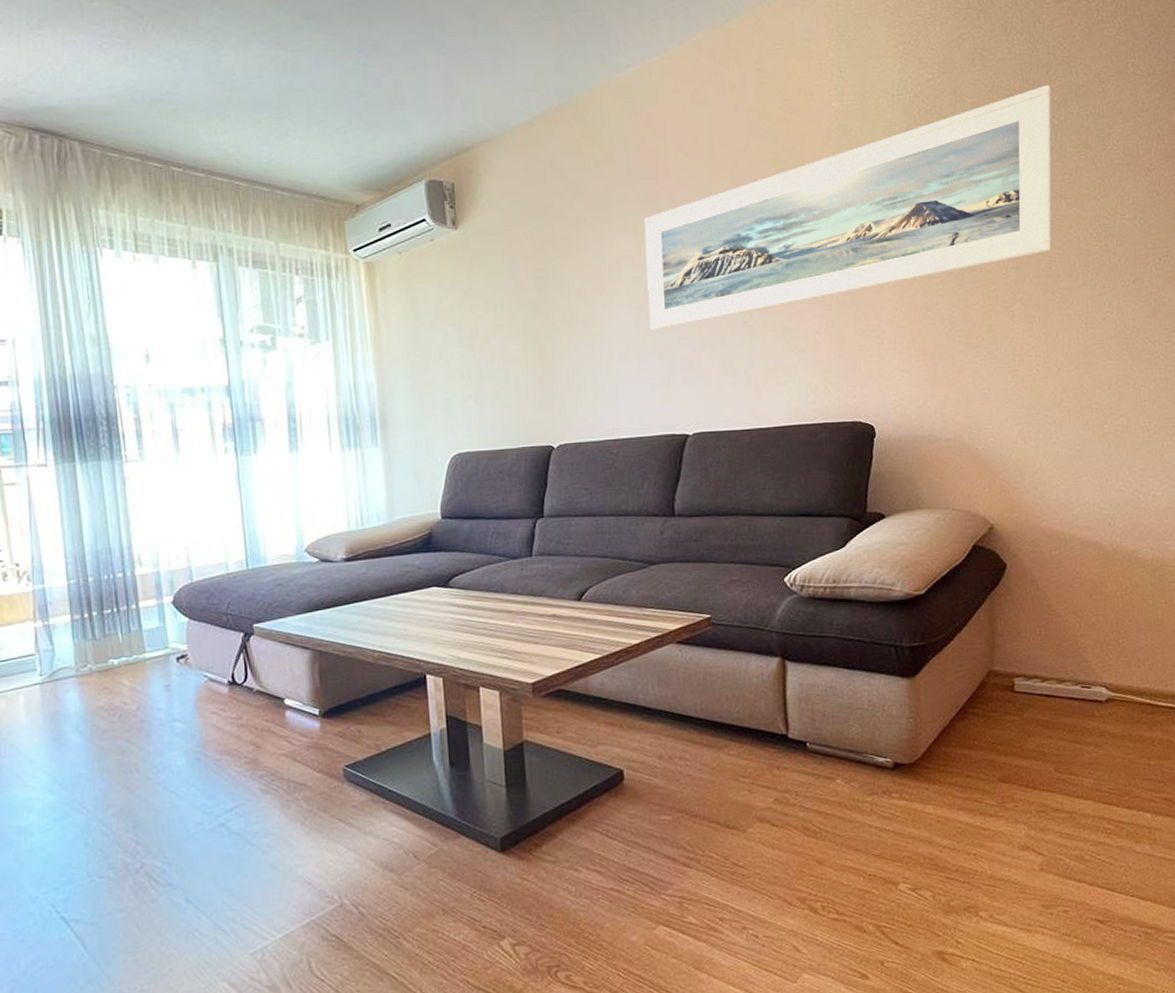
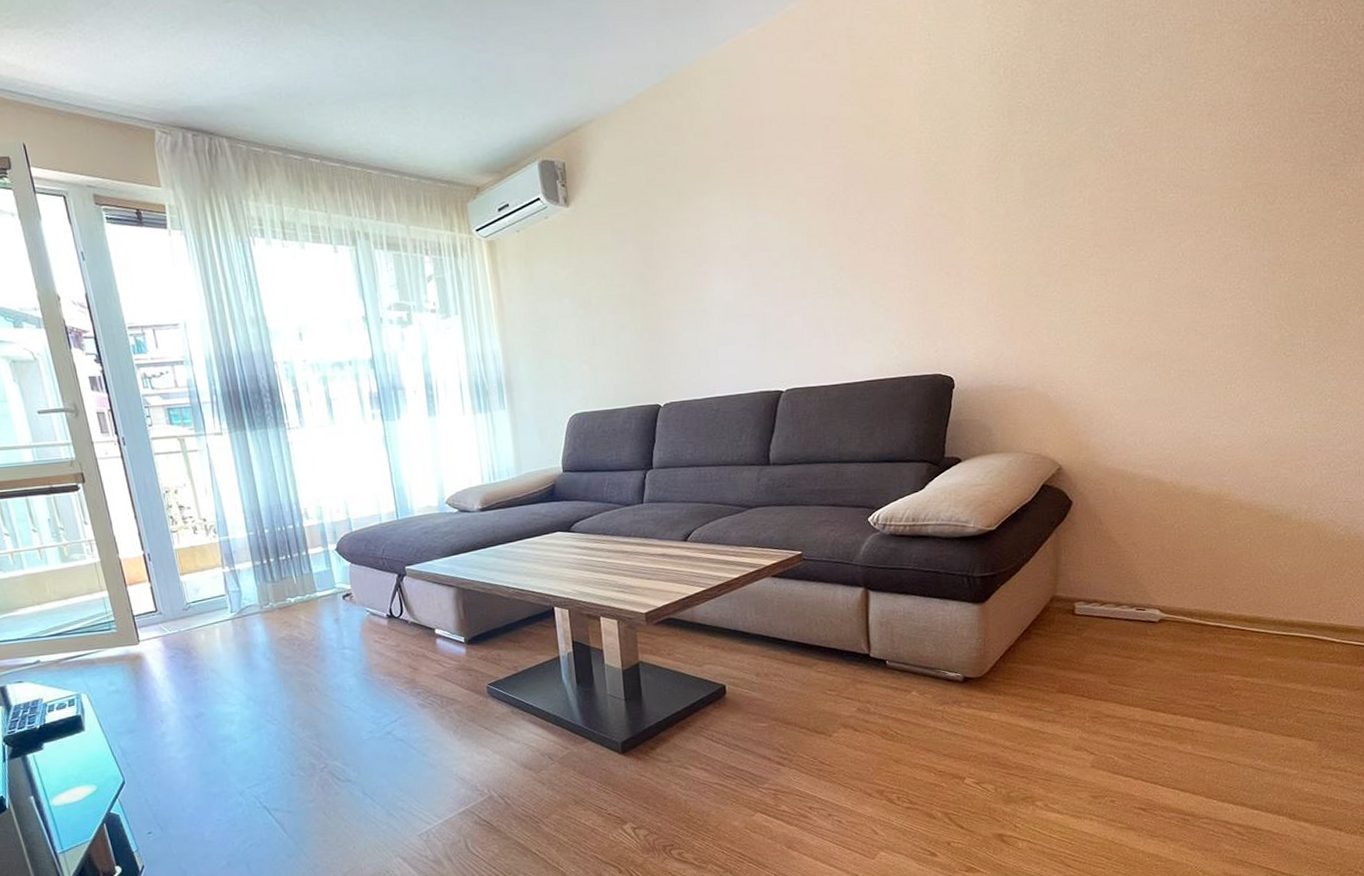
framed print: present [643,84,1051,331] -> none [740,36,1135,296]

